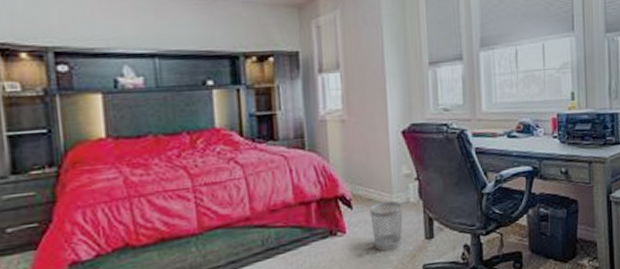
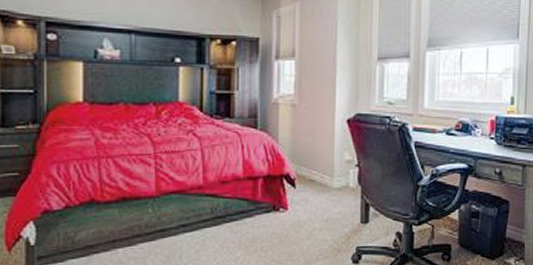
wastebasket: present [370,200,403,251] -> none [311,184,342,230]

